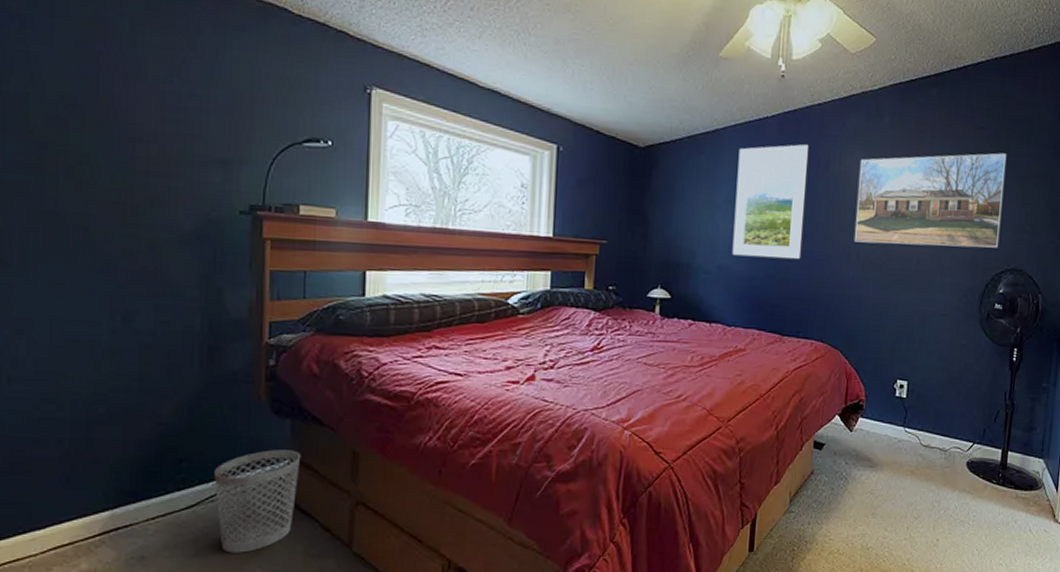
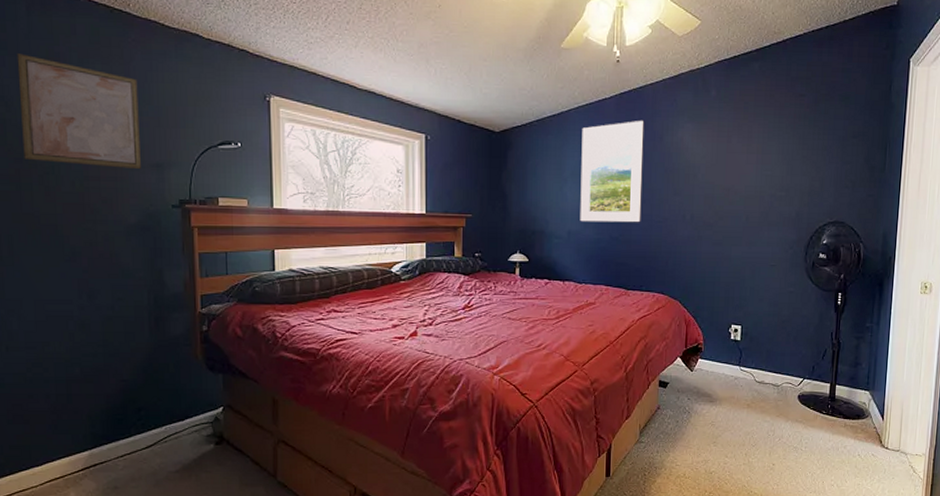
wall art: none [49,14,206,166] -> present [16,53,141,170]
wastebasket: present [214,449,301,553] -> none [166,399,233,483]
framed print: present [854,153,1007,248] -> none [687,117,826,205]

